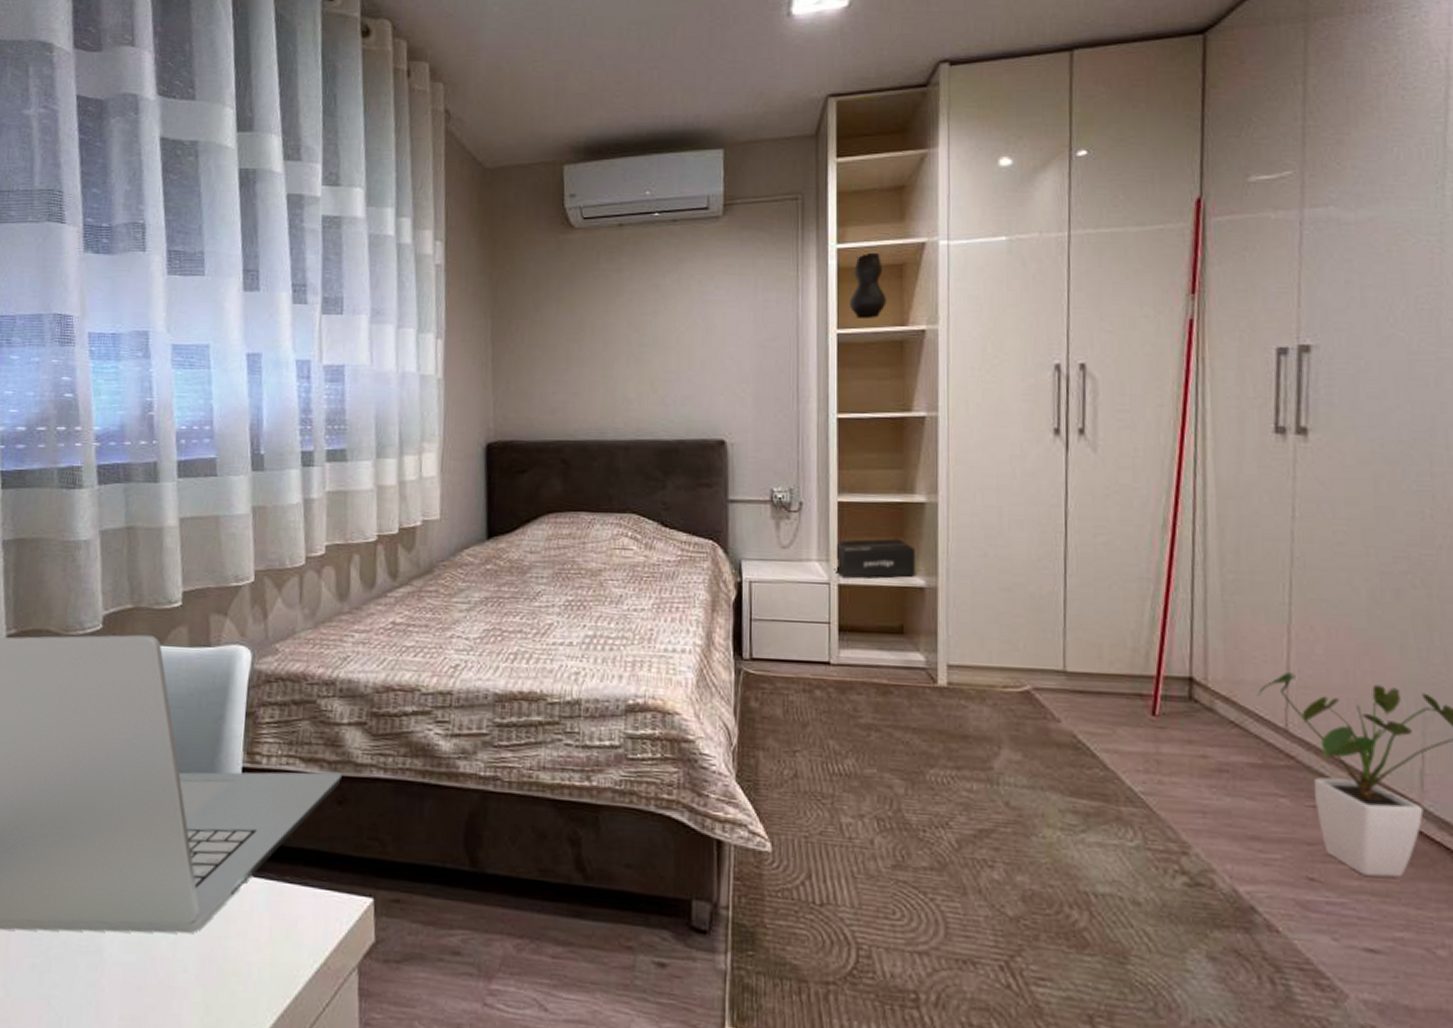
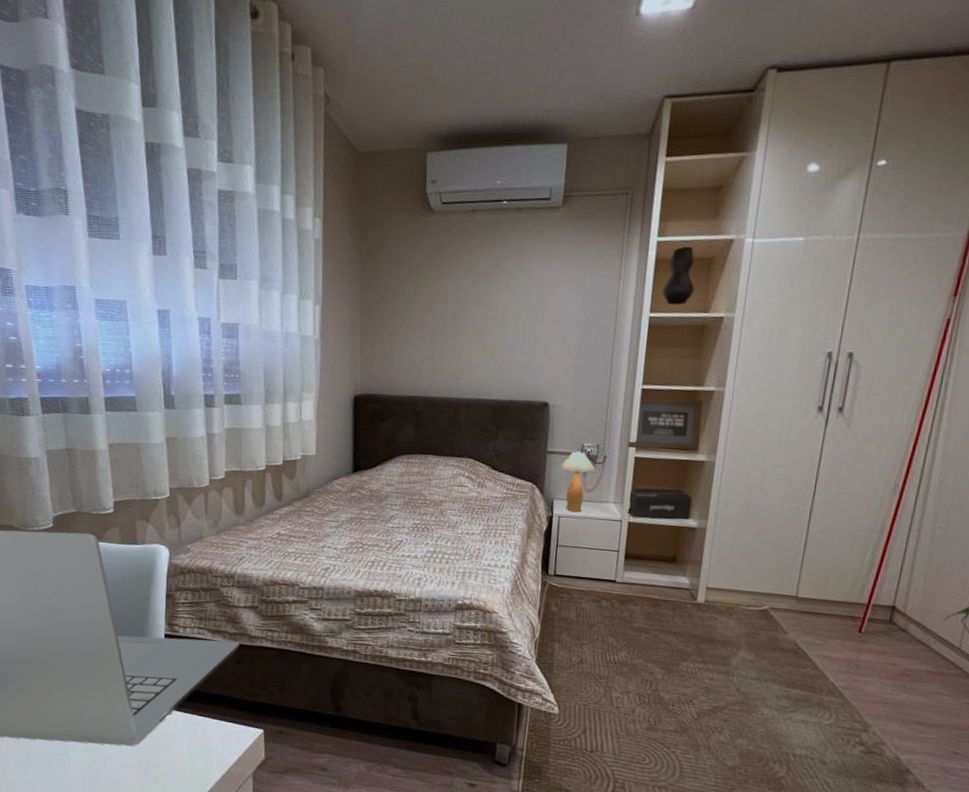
table lamp: none [745,494,790,576] -> present [559,448,596,513]
picture frame: none [826,428,916,491] -> present [627,397,703,451]

